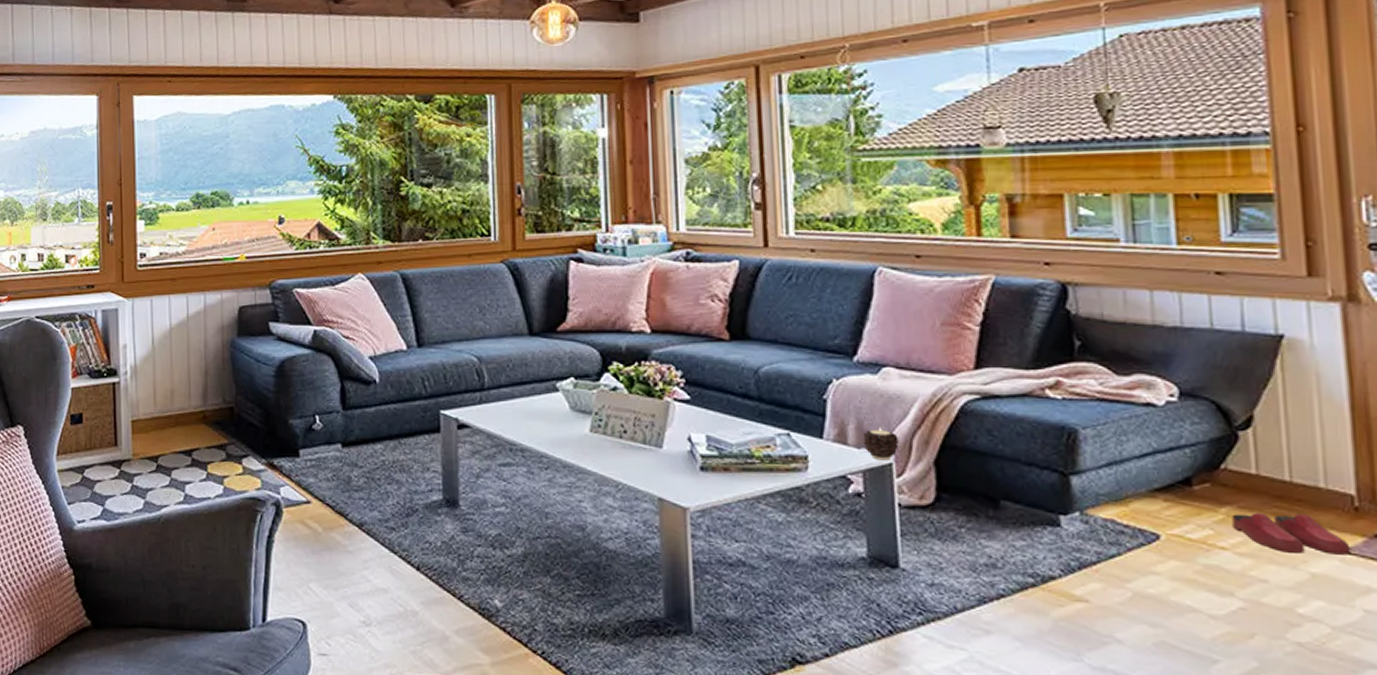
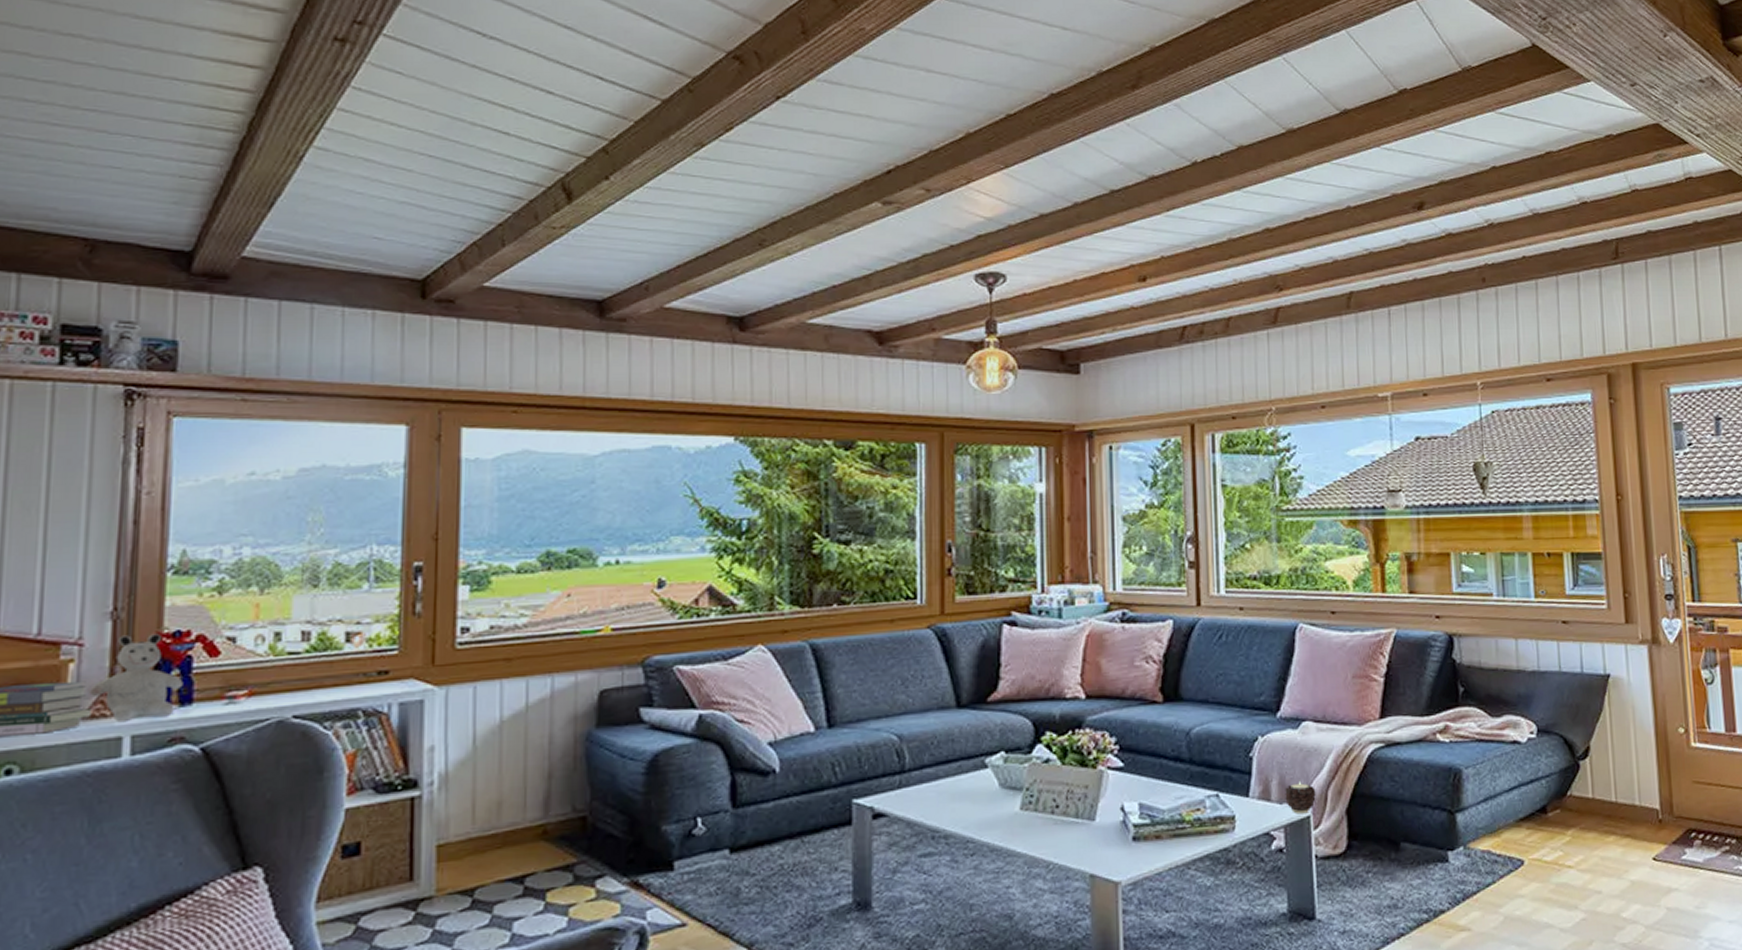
slippers: present [1232,513,1351,555] -> none [1576,829,1657,865]

